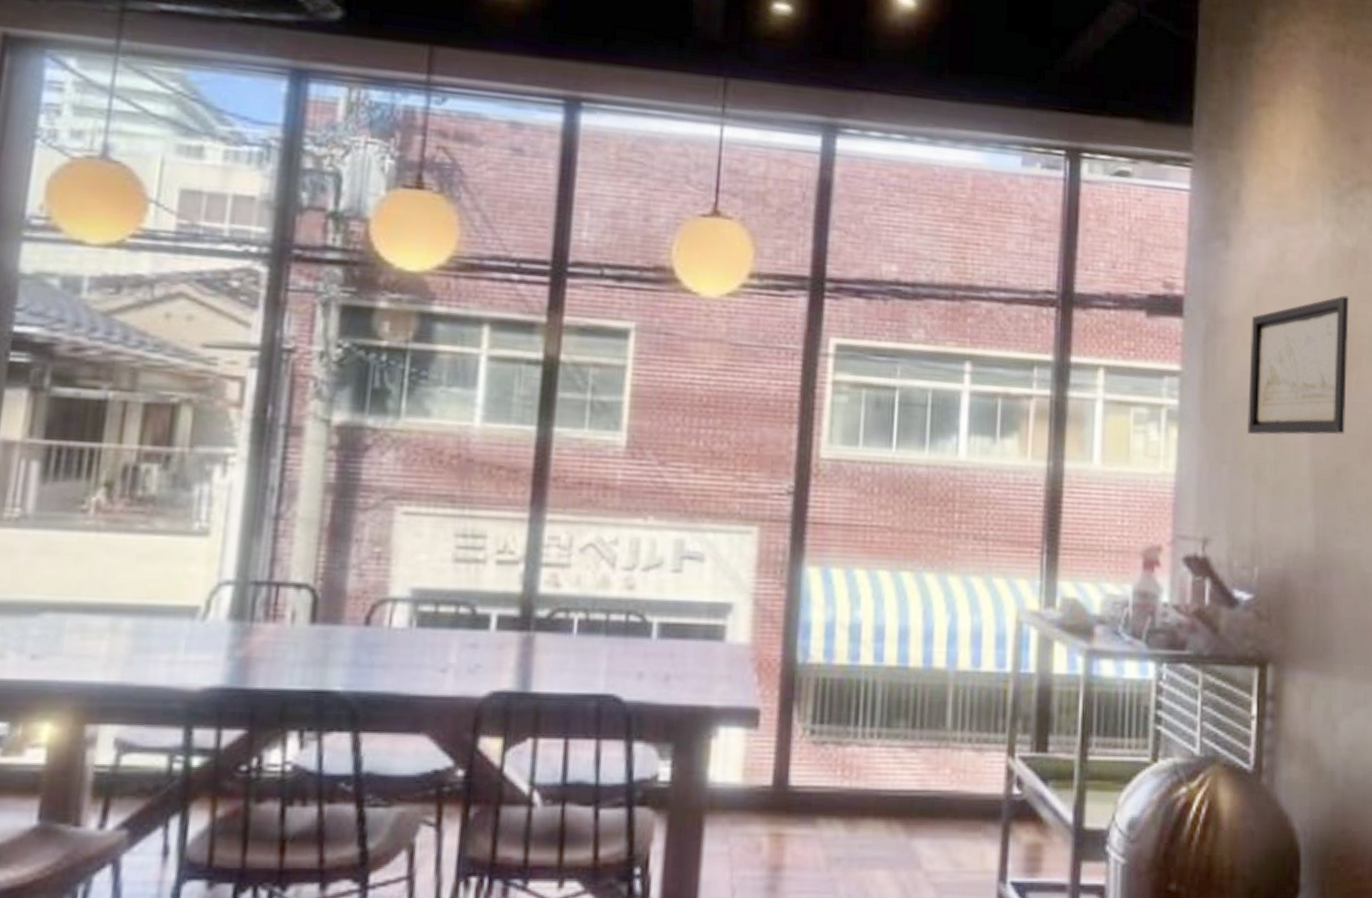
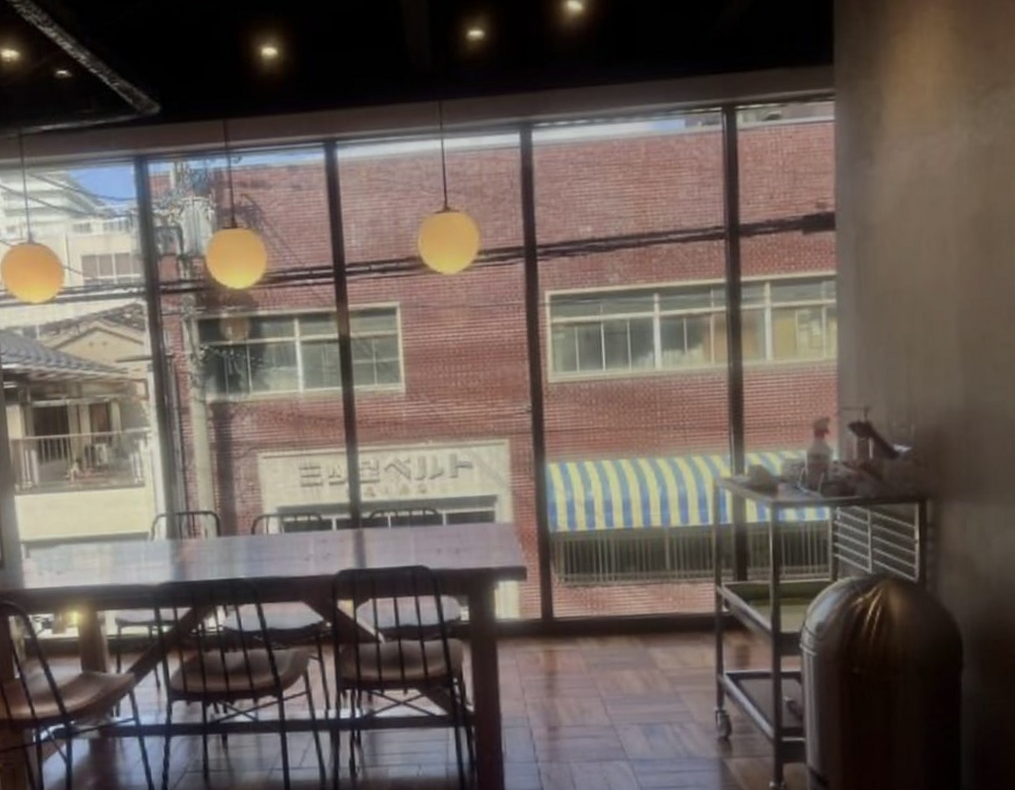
wall art: present [1246,295,1349,435] -> none [897,188,989,318]

